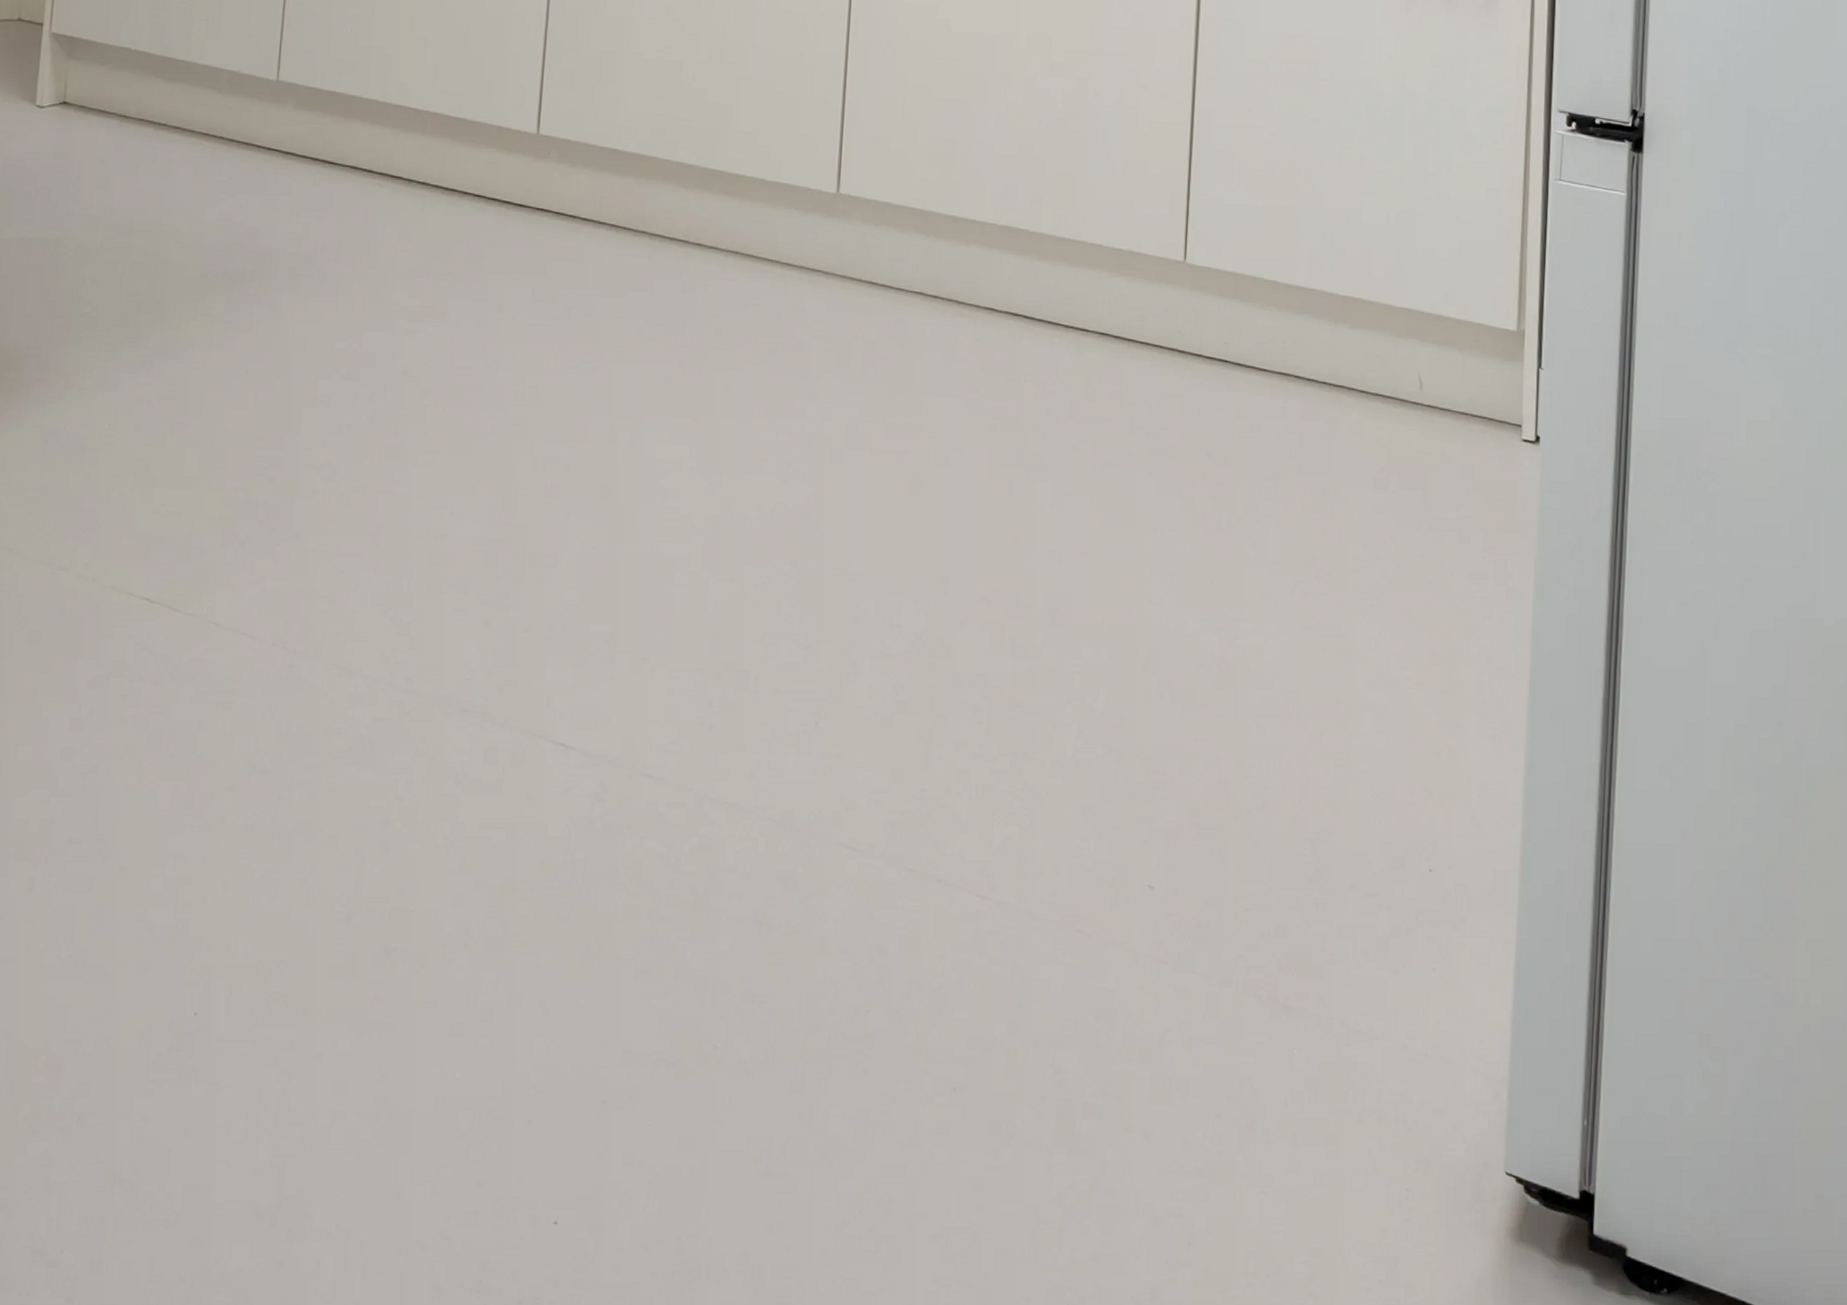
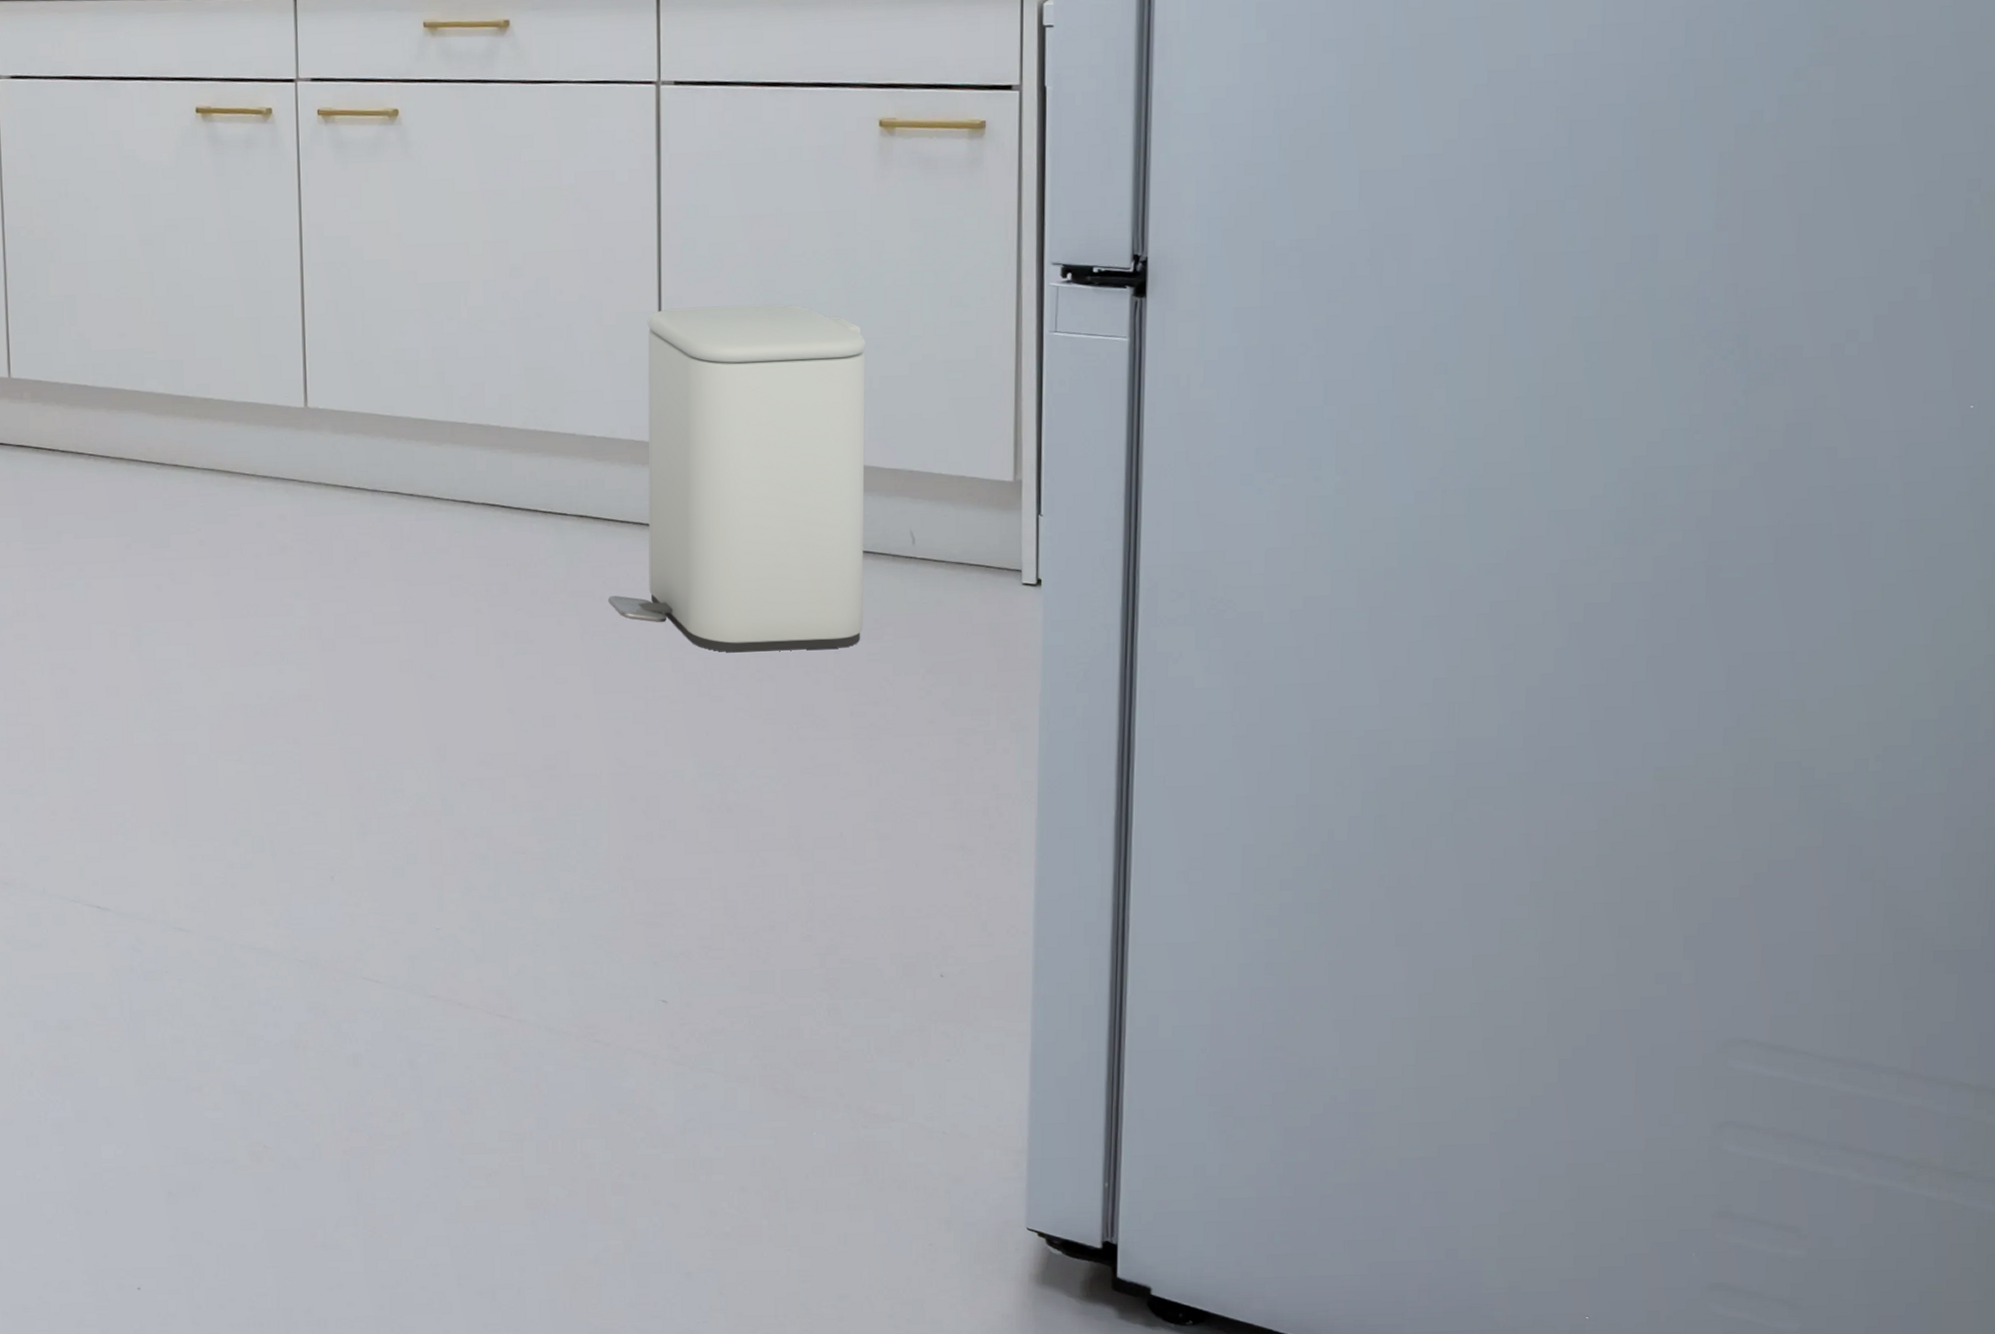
pedal bin: none [1123,122,1386,496] -> present [608,304,867,653]

